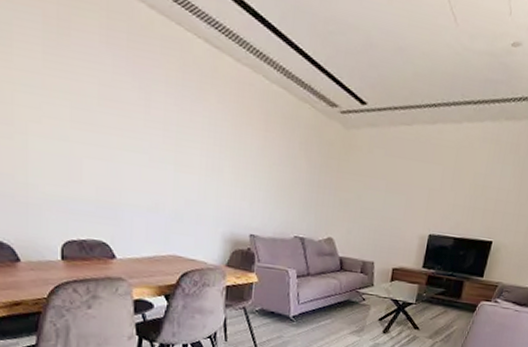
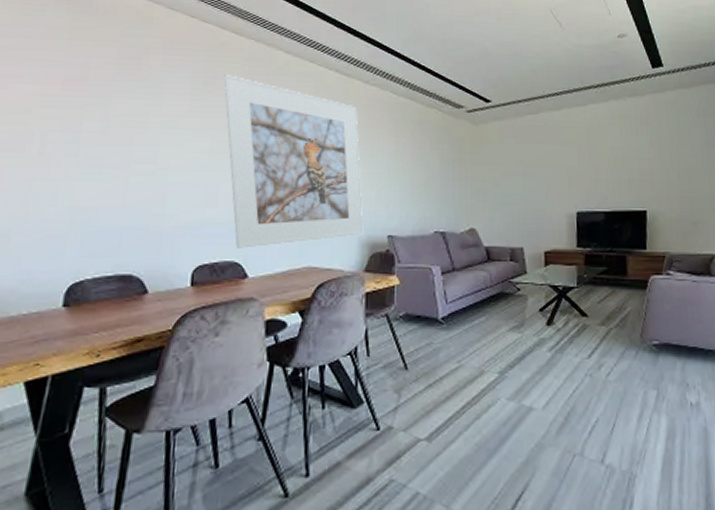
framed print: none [79,25,228,231] -> present [223,74,364,248]

